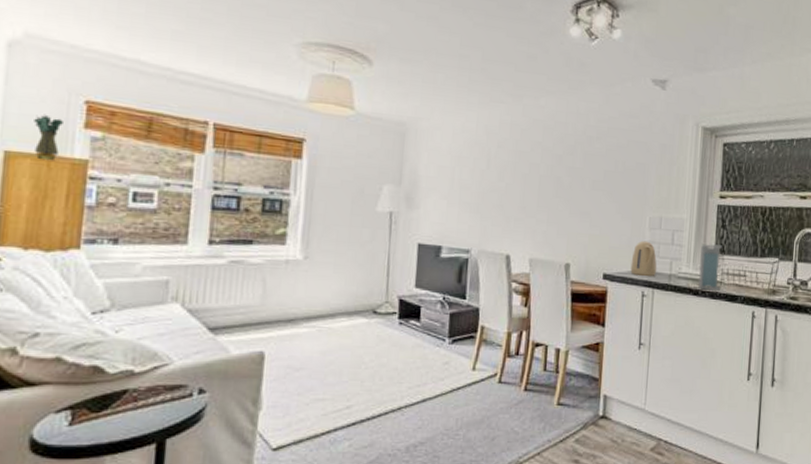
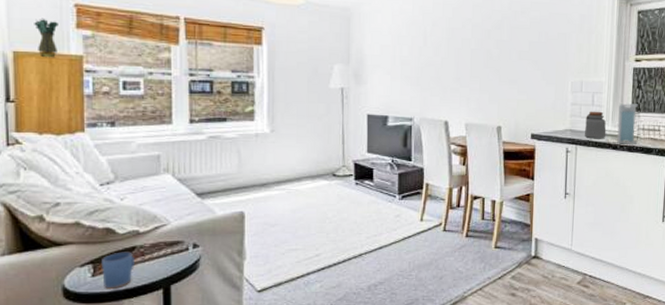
mug: none [82,395,125,441] -> present [102,251,134,289]
kettle: present [630,240,657,277] -> none [555,103,580,135]
jar: none [663,250,687,283] -> present [585,111,607,139]

